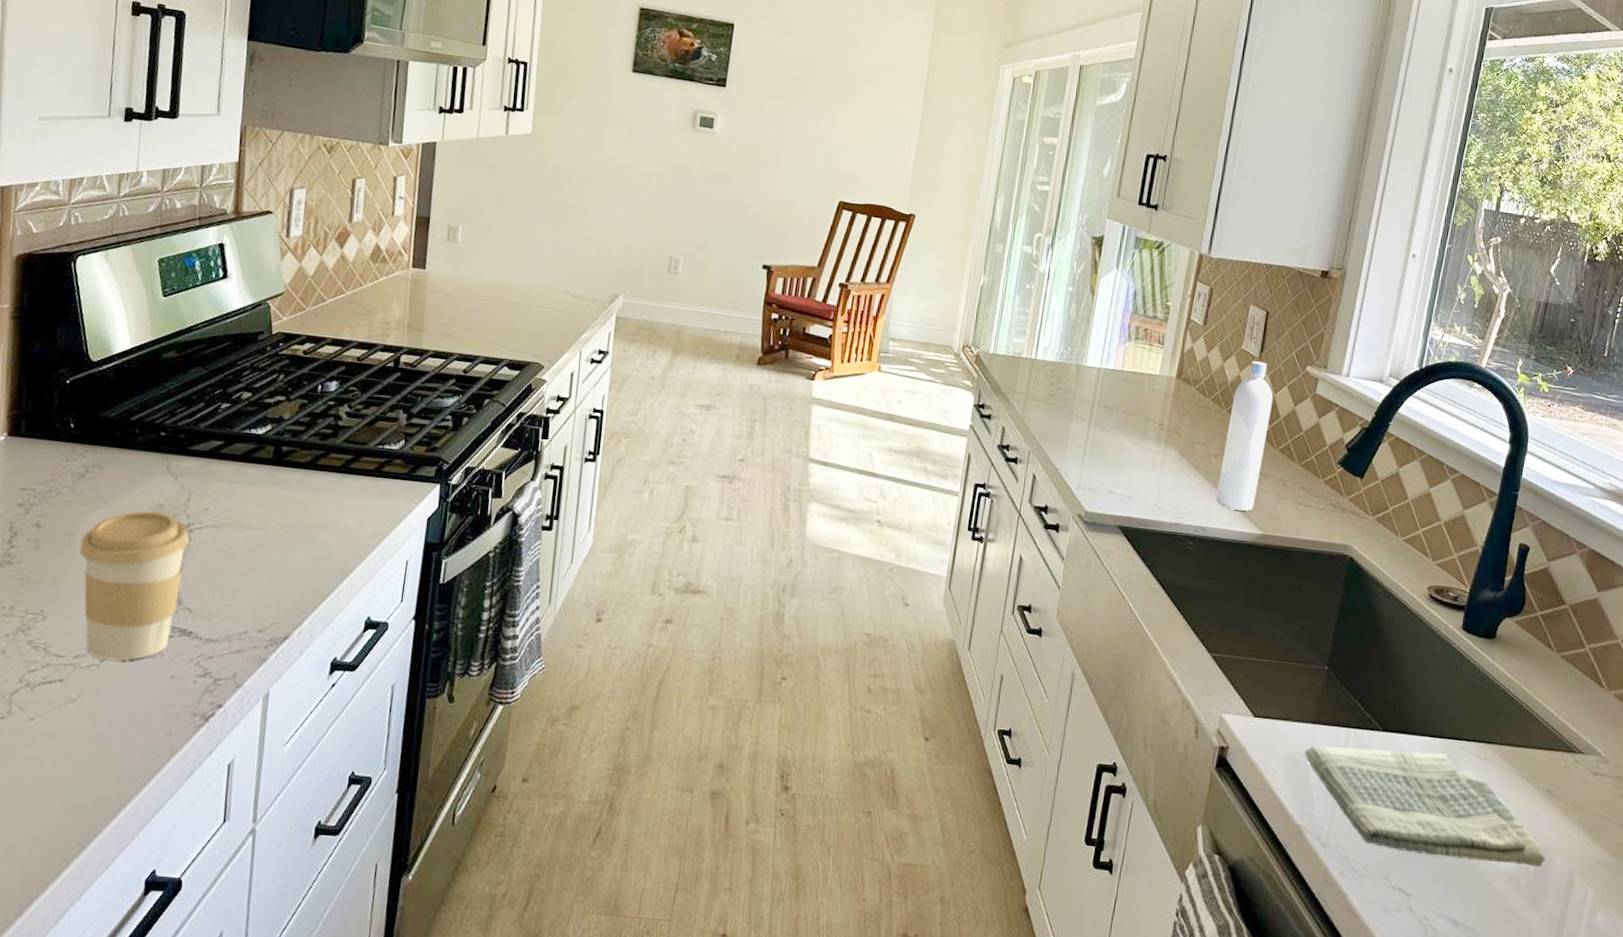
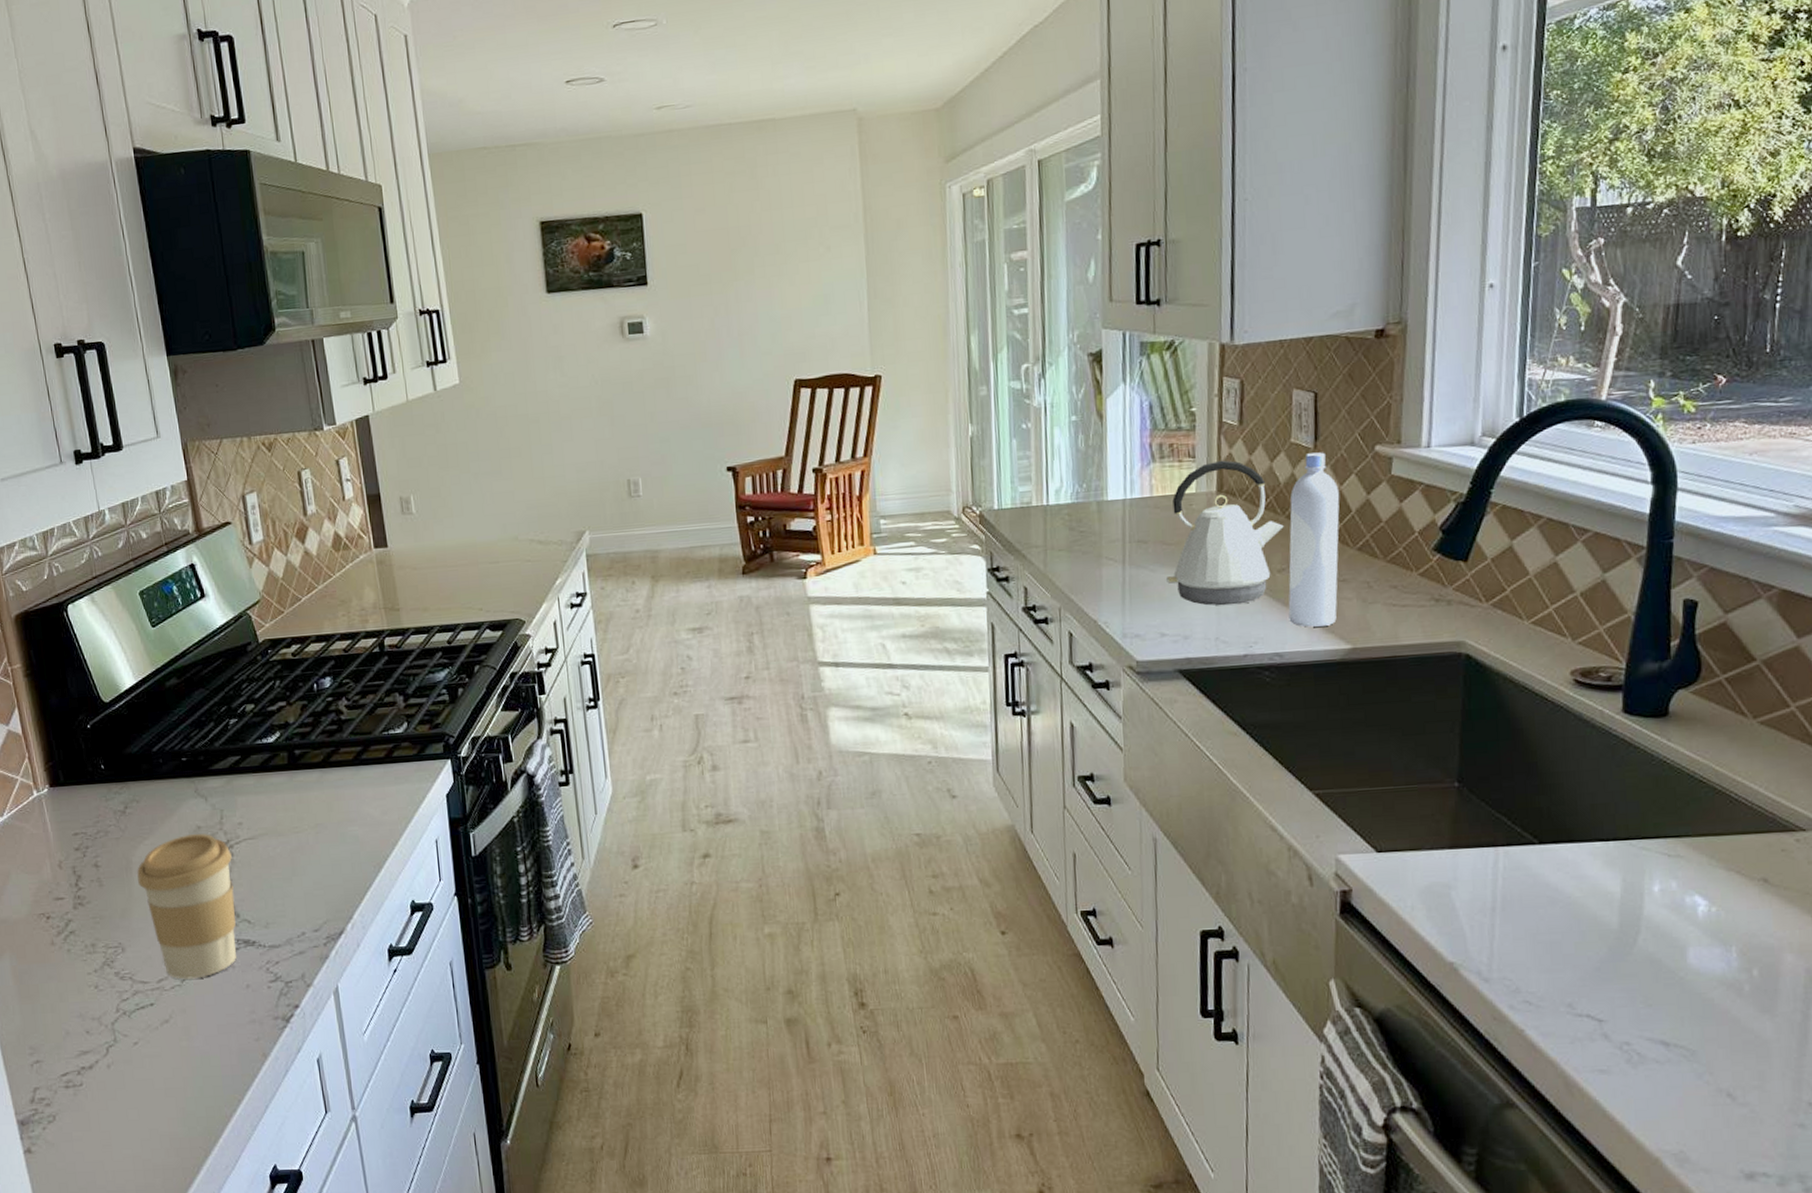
kettle: none [1122,351,1225,479] -> present [1166,460,1284,606]
dish towel: present [1304,746,1546,867] -> none [1445,858,1773,974]

